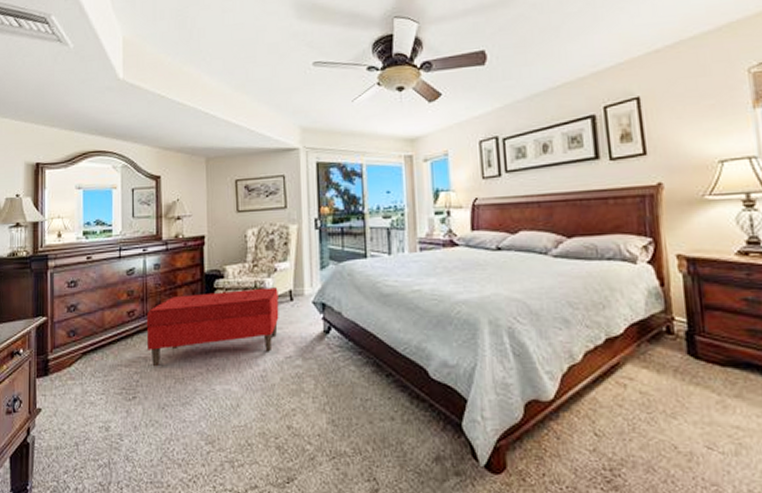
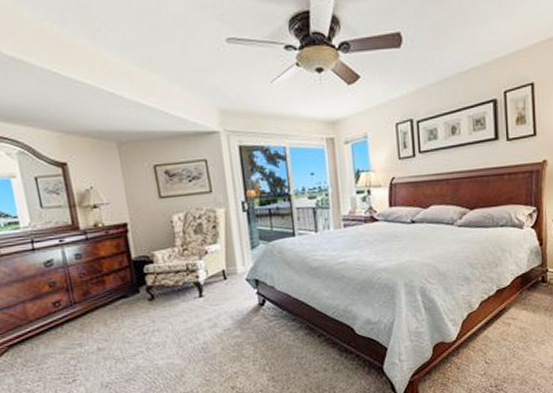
bench: present [146,287,279,367] -> none [74,268,215,351]

